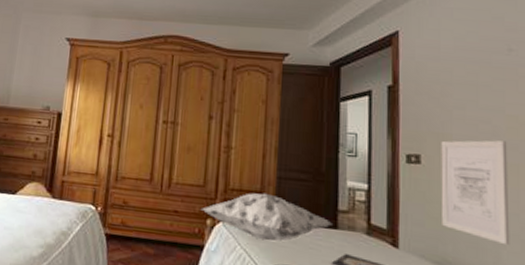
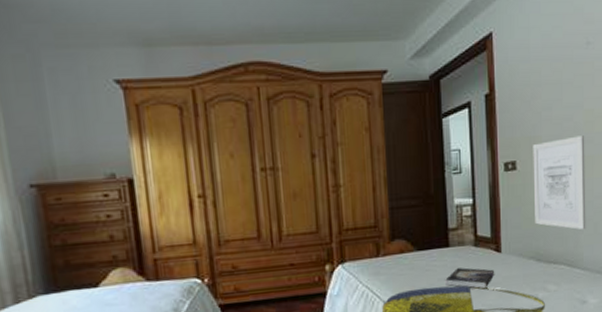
decorative pillow: present [200,193,332,241] -> none [317,226,444,274]

